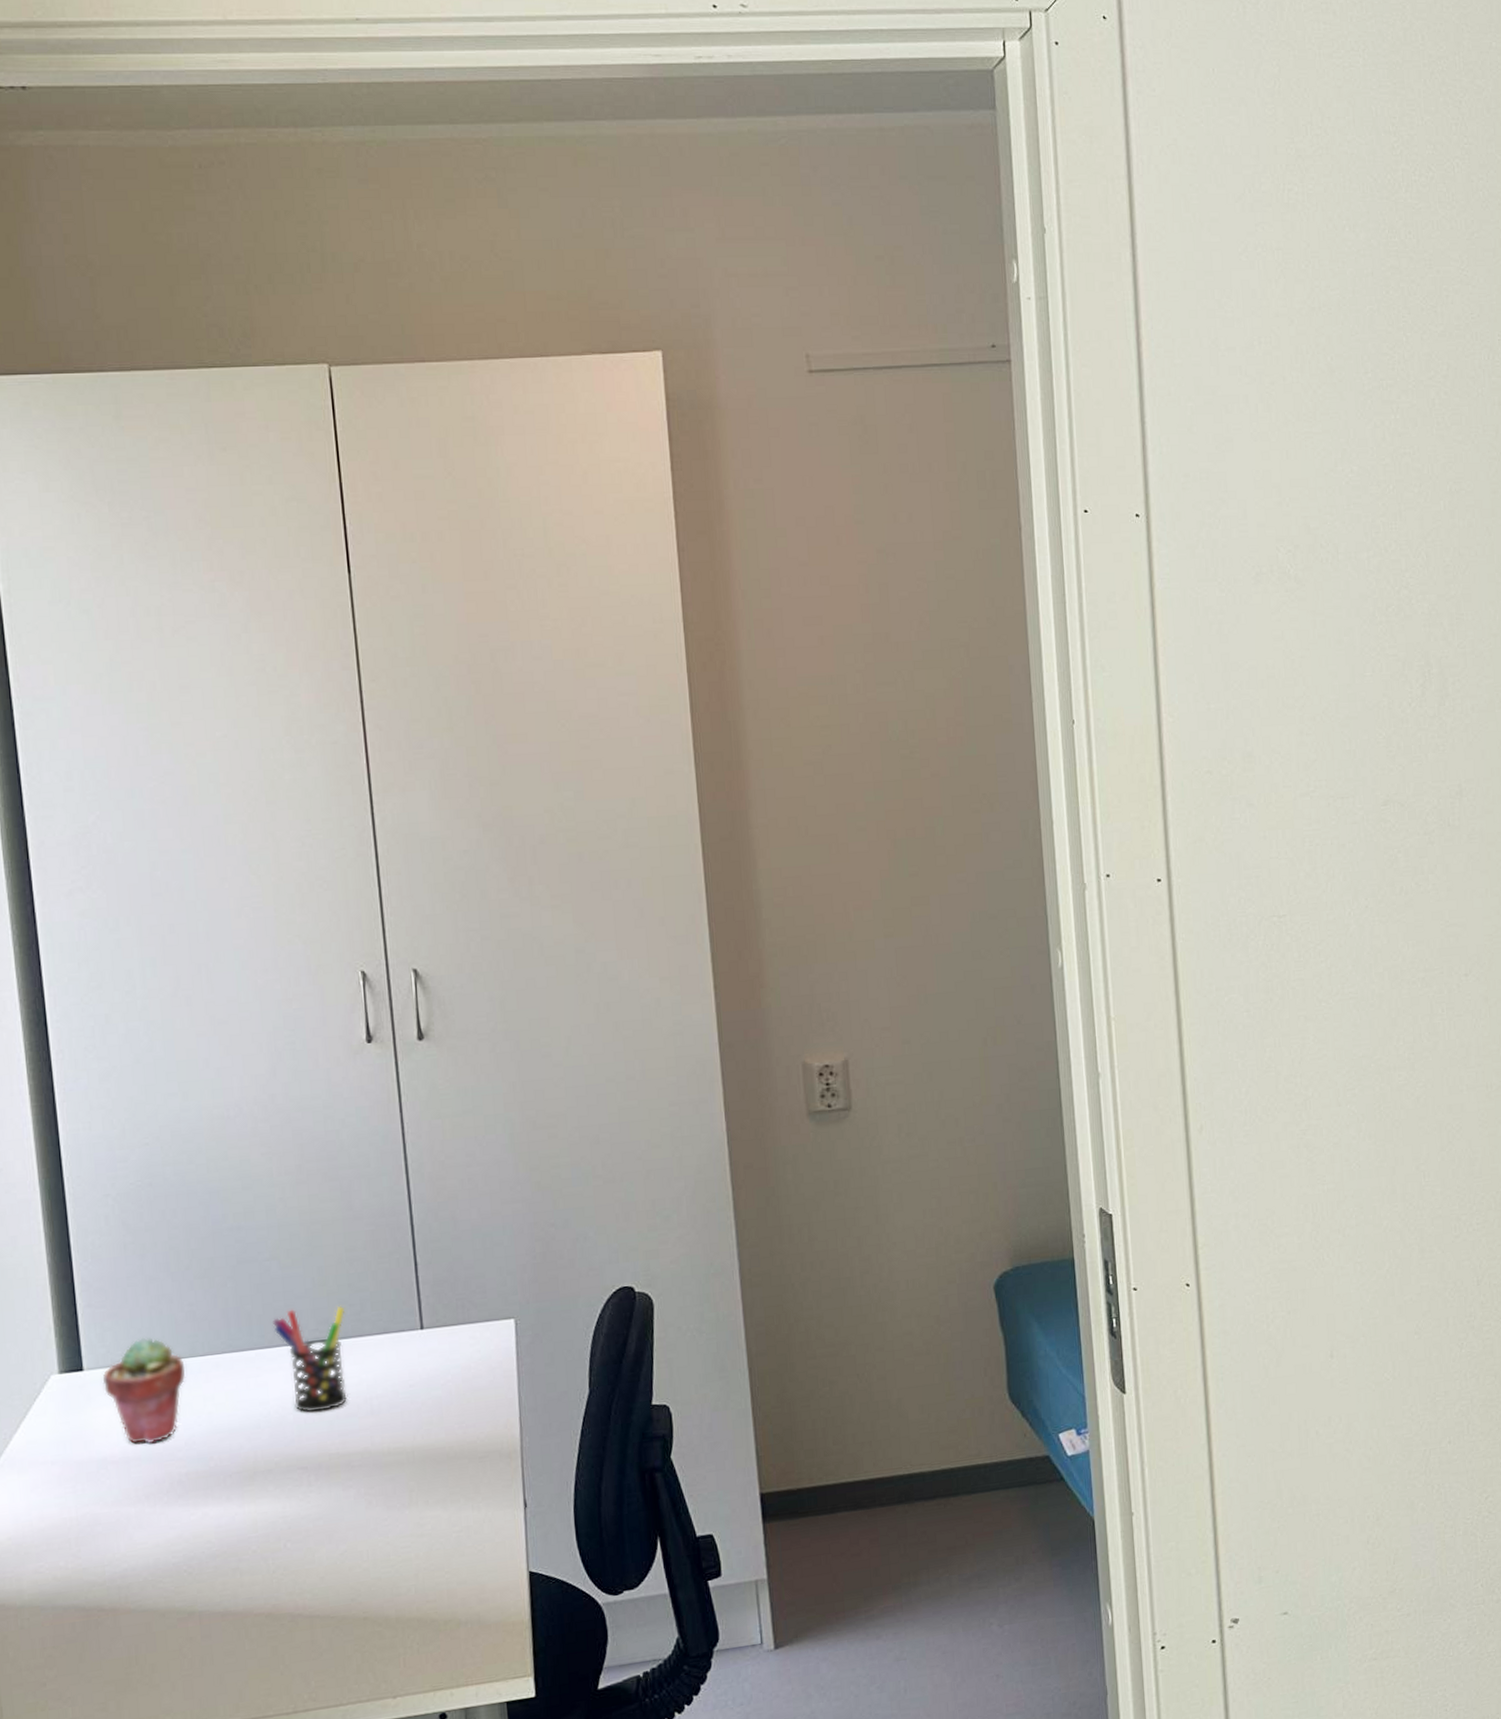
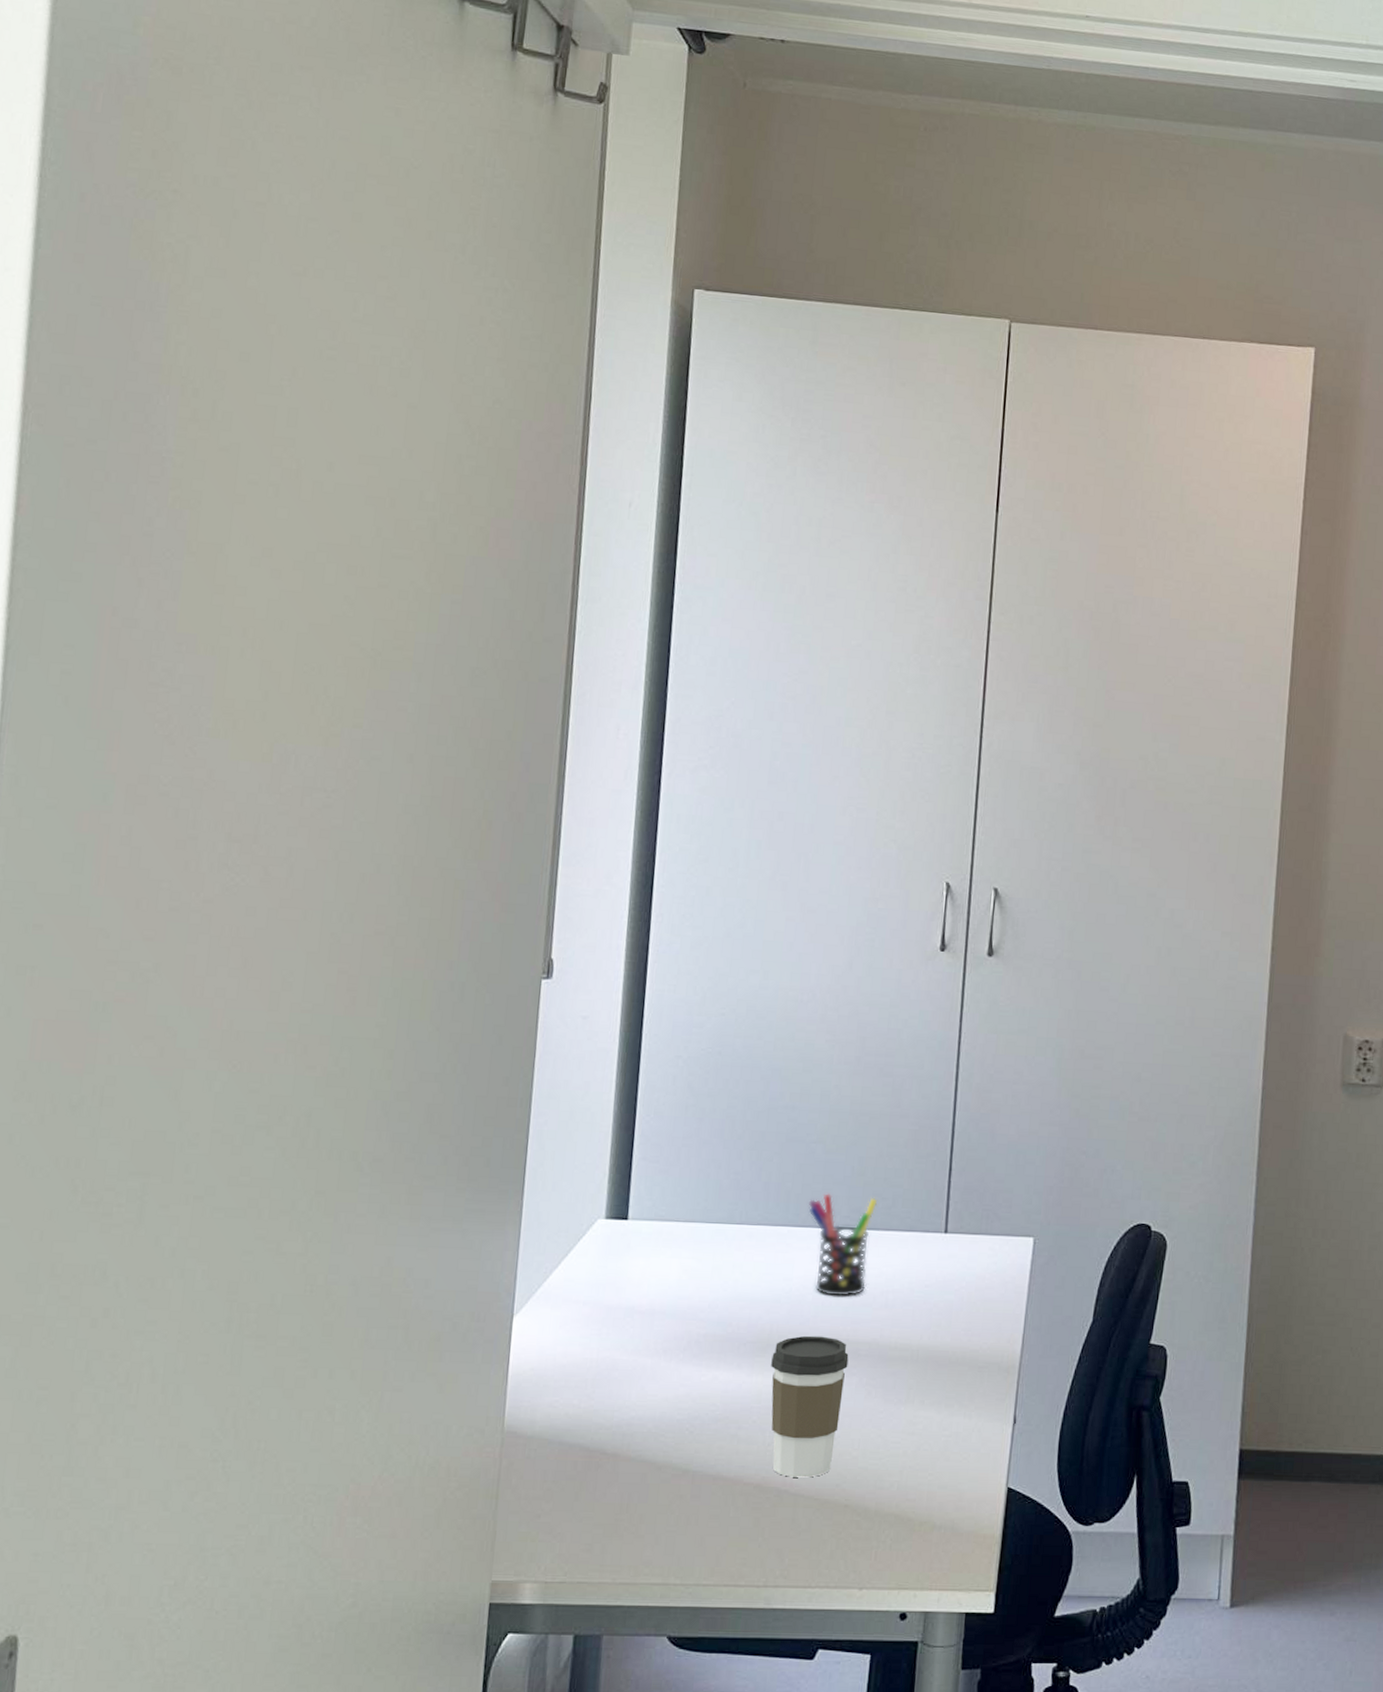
potted succulent: present [102,1337,186,1444] -> none [643,1197,721,1301]
coffee cup: none [261,1453,344,1600] -> present [771,1335,849,1478]

